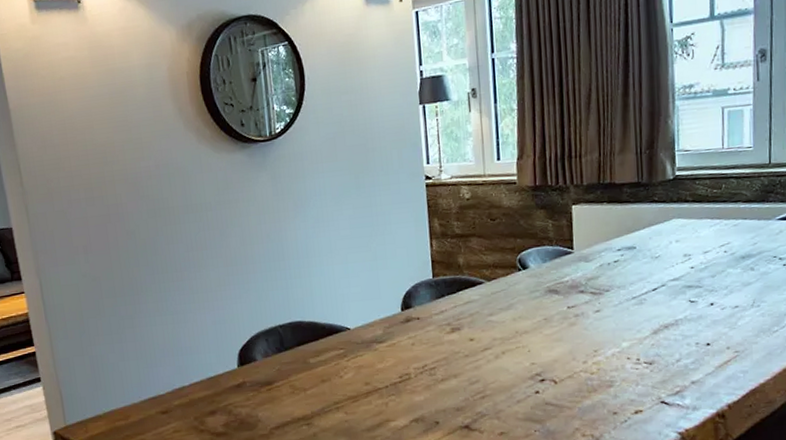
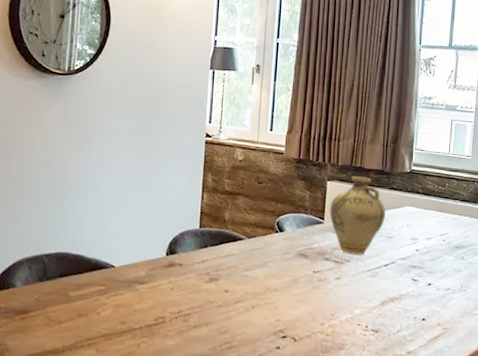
jug: none [578,193,648,283] -> present [329,176,386,255]

